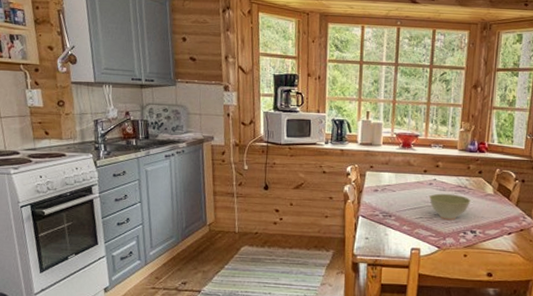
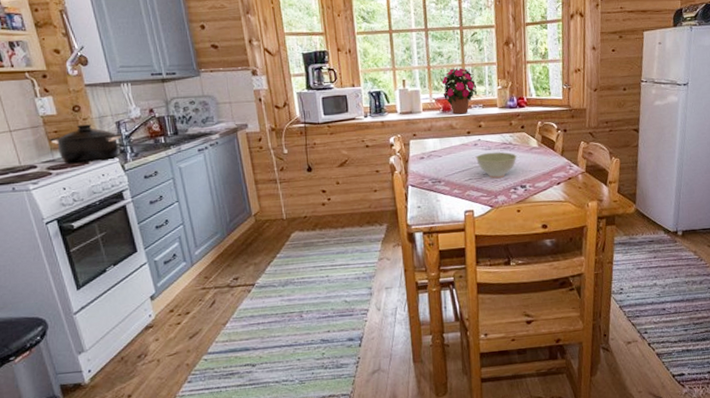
saucepan: none [33,119,99,156] -> present [49,124,123,165]
potted flower: none [405,104,440,152] -> present [441,67,478,115]

